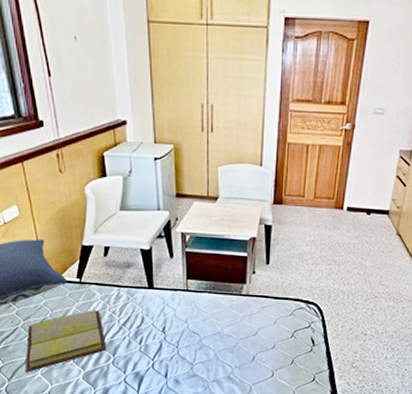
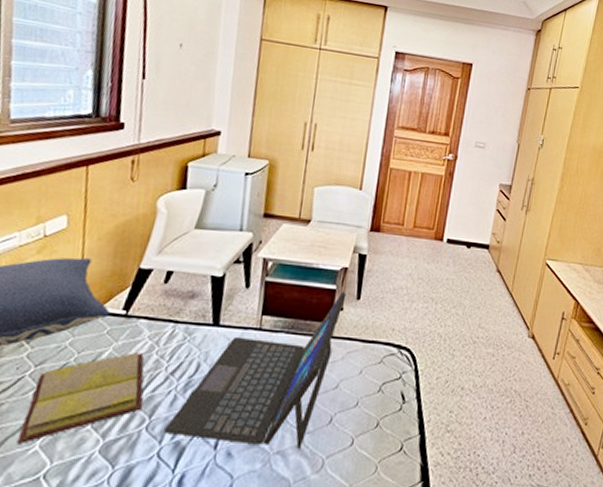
laptop: none [126,258,257,379] -> present [164,291,346,449]

